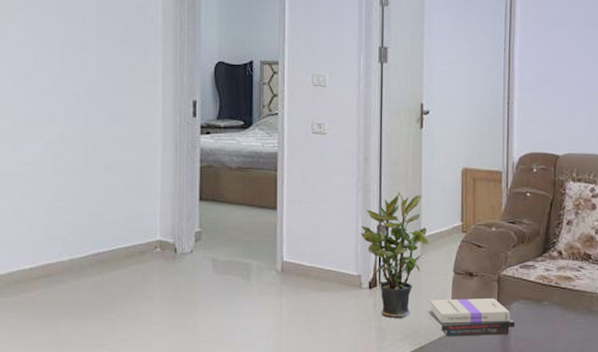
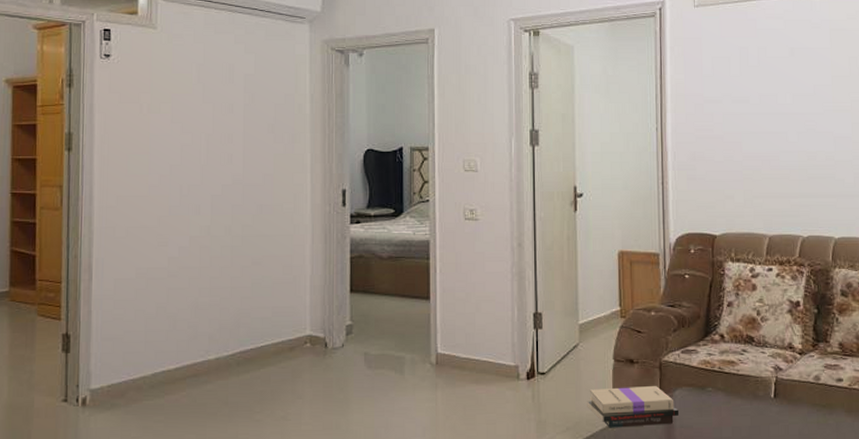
potted plant: present [360,191,429,319] -> none [516,277,587,411]

